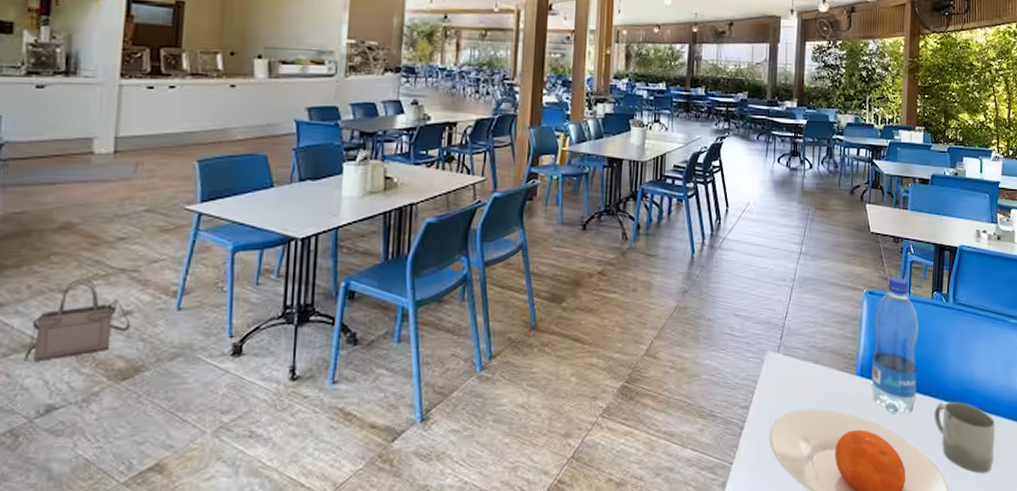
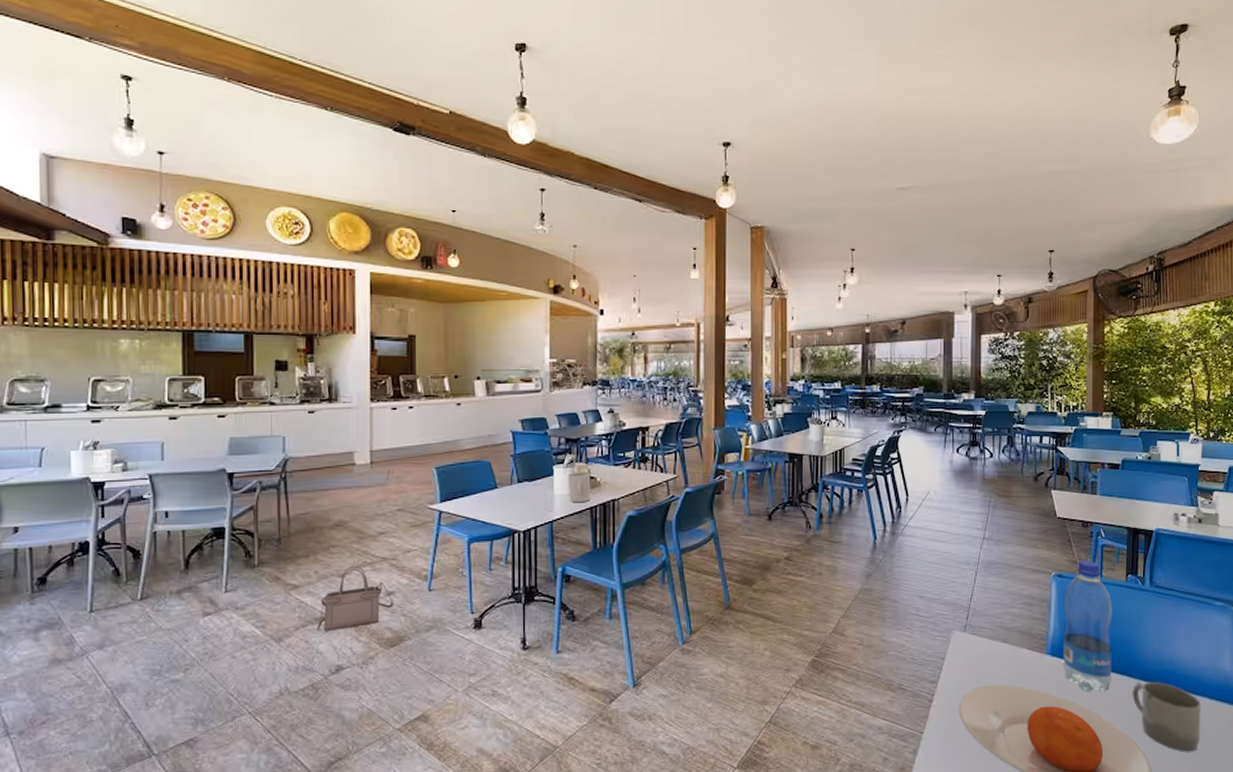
cup: none [359,170,387,207] -> present [567,472,591,503]

